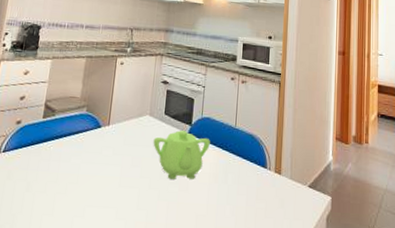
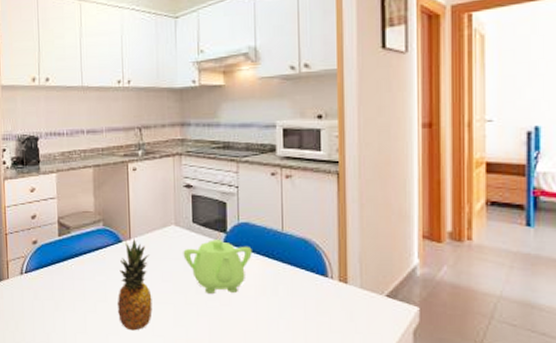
fruit: none [86,125,124,213] -> present [117,239,153,331]

